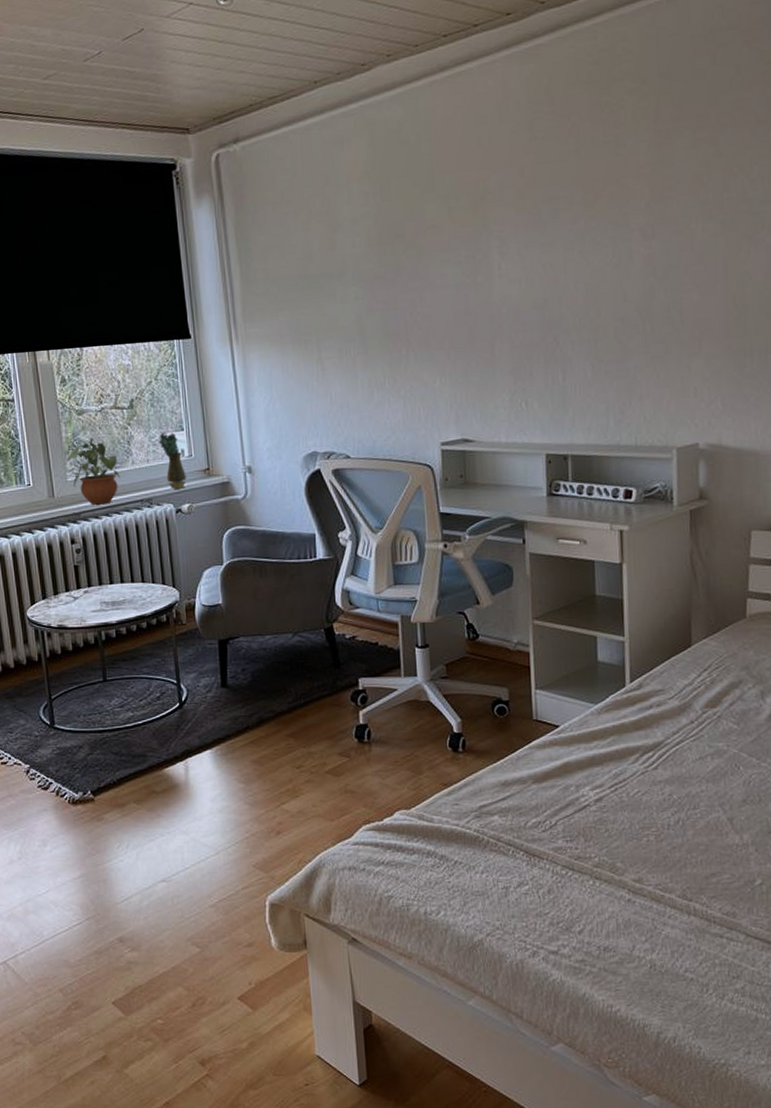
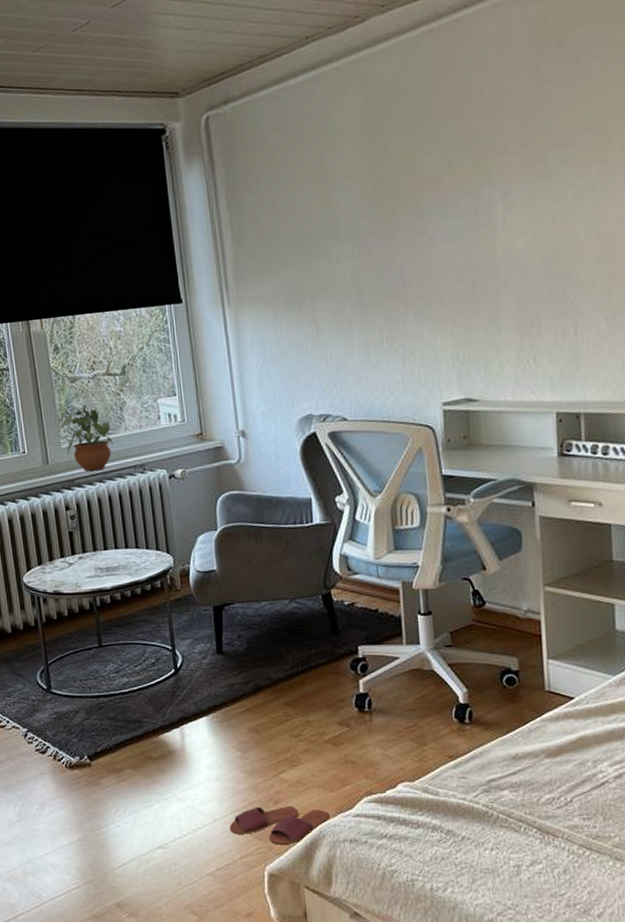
vase: present [159,431,186,489] -> none [151,397,179,455]
slippers: none [232,835,329,875] -> present [229,805,330,845]

